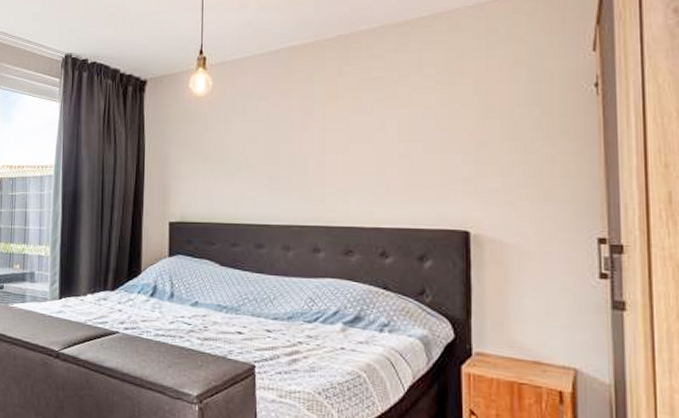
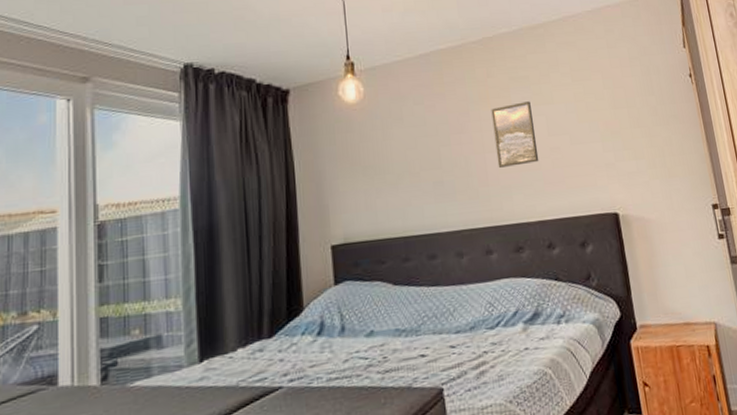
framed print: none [337,104,384,169] -> present [491,101,539,168]

